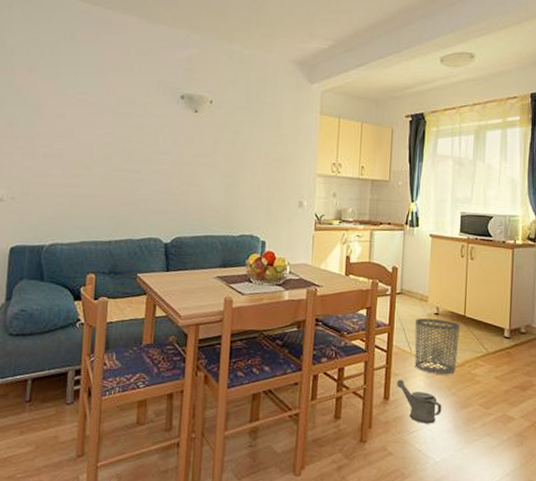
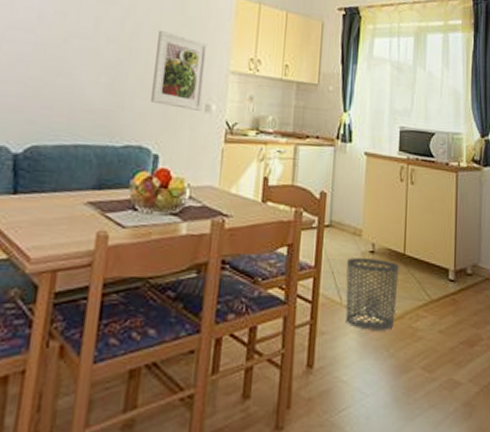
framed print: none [258,145,299,207] -> present [151,30,208,111]
watering can: present [396,379,442,424] -> none [322,339,378,397]

